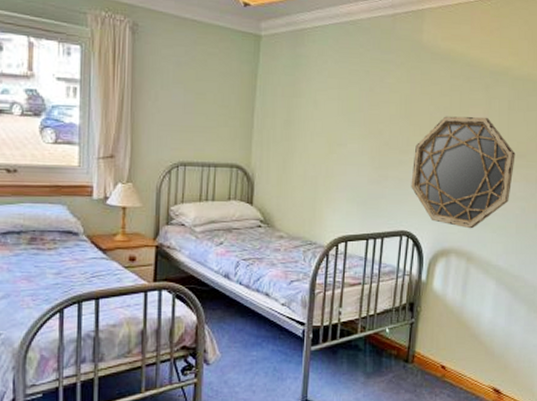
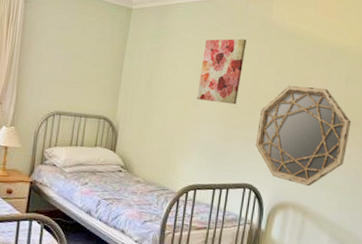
wall art: none [342,65,395,142] -> present [197,38,247,105]

